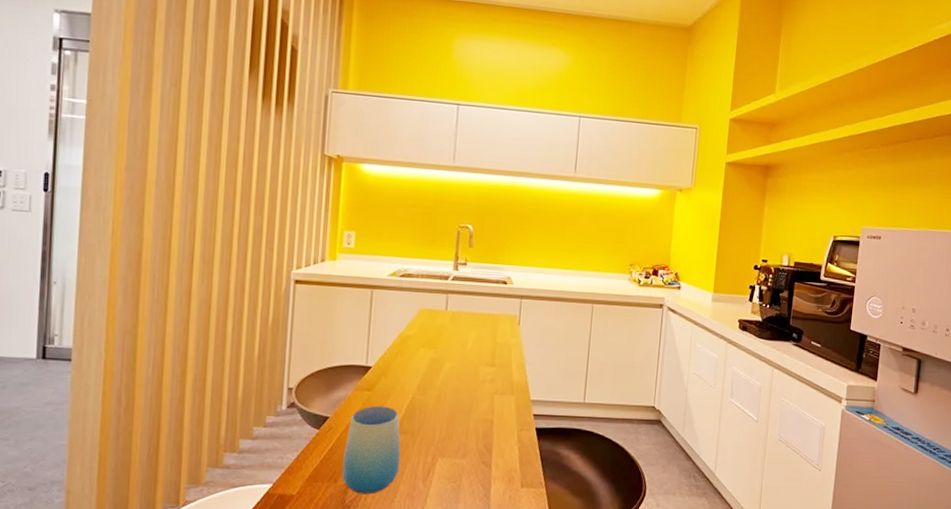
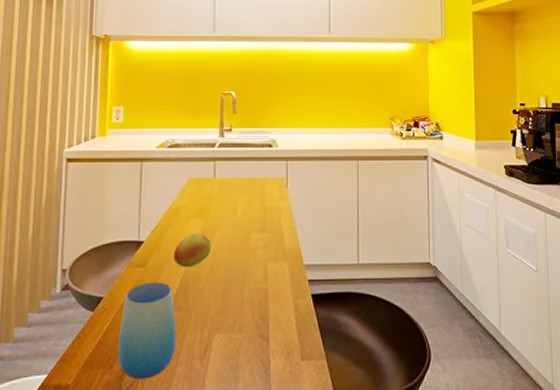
fruit: none [401,362,440,395] -> present [173,233,212,268]

